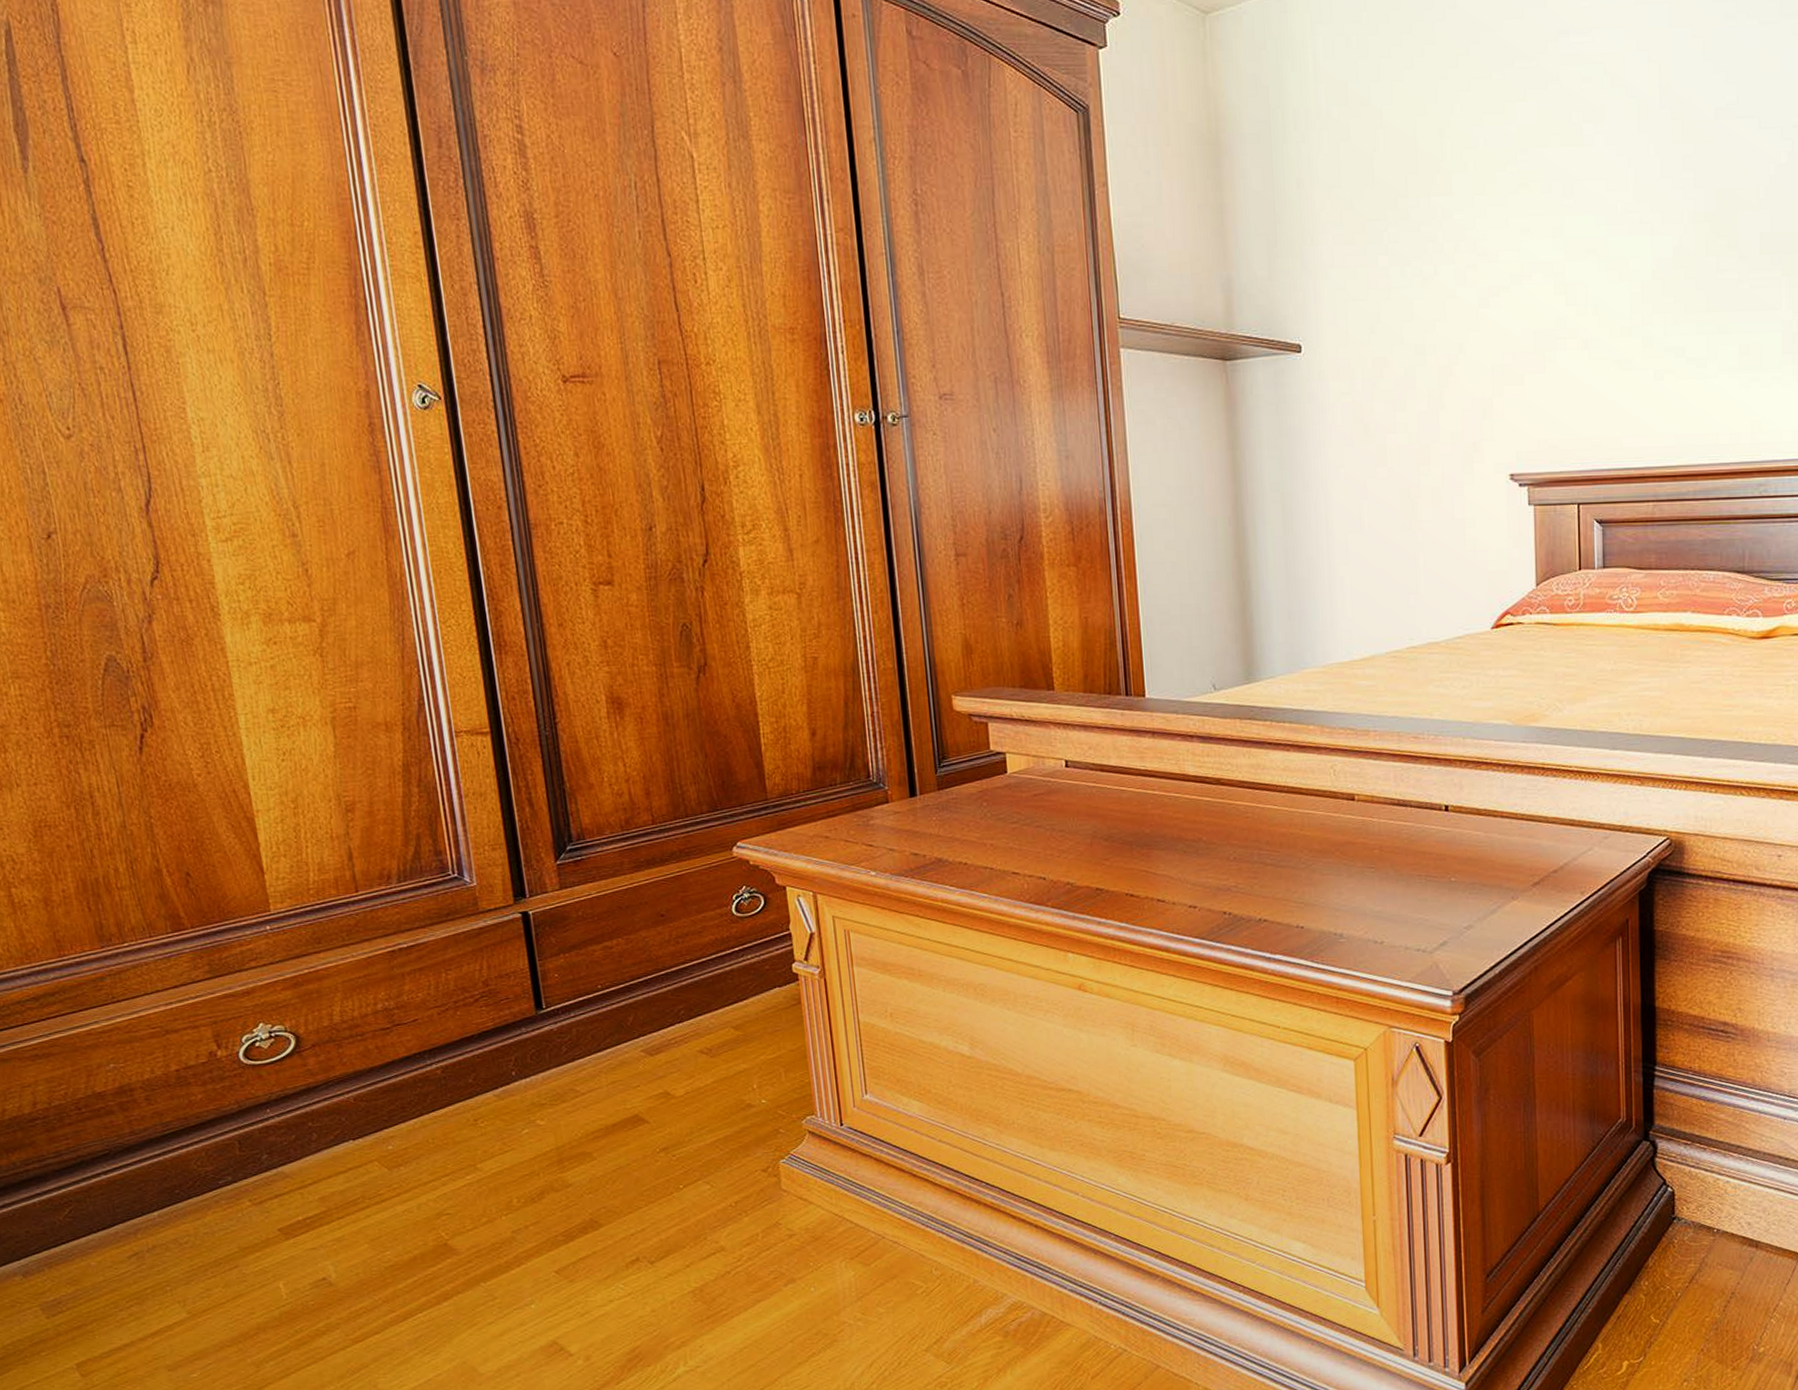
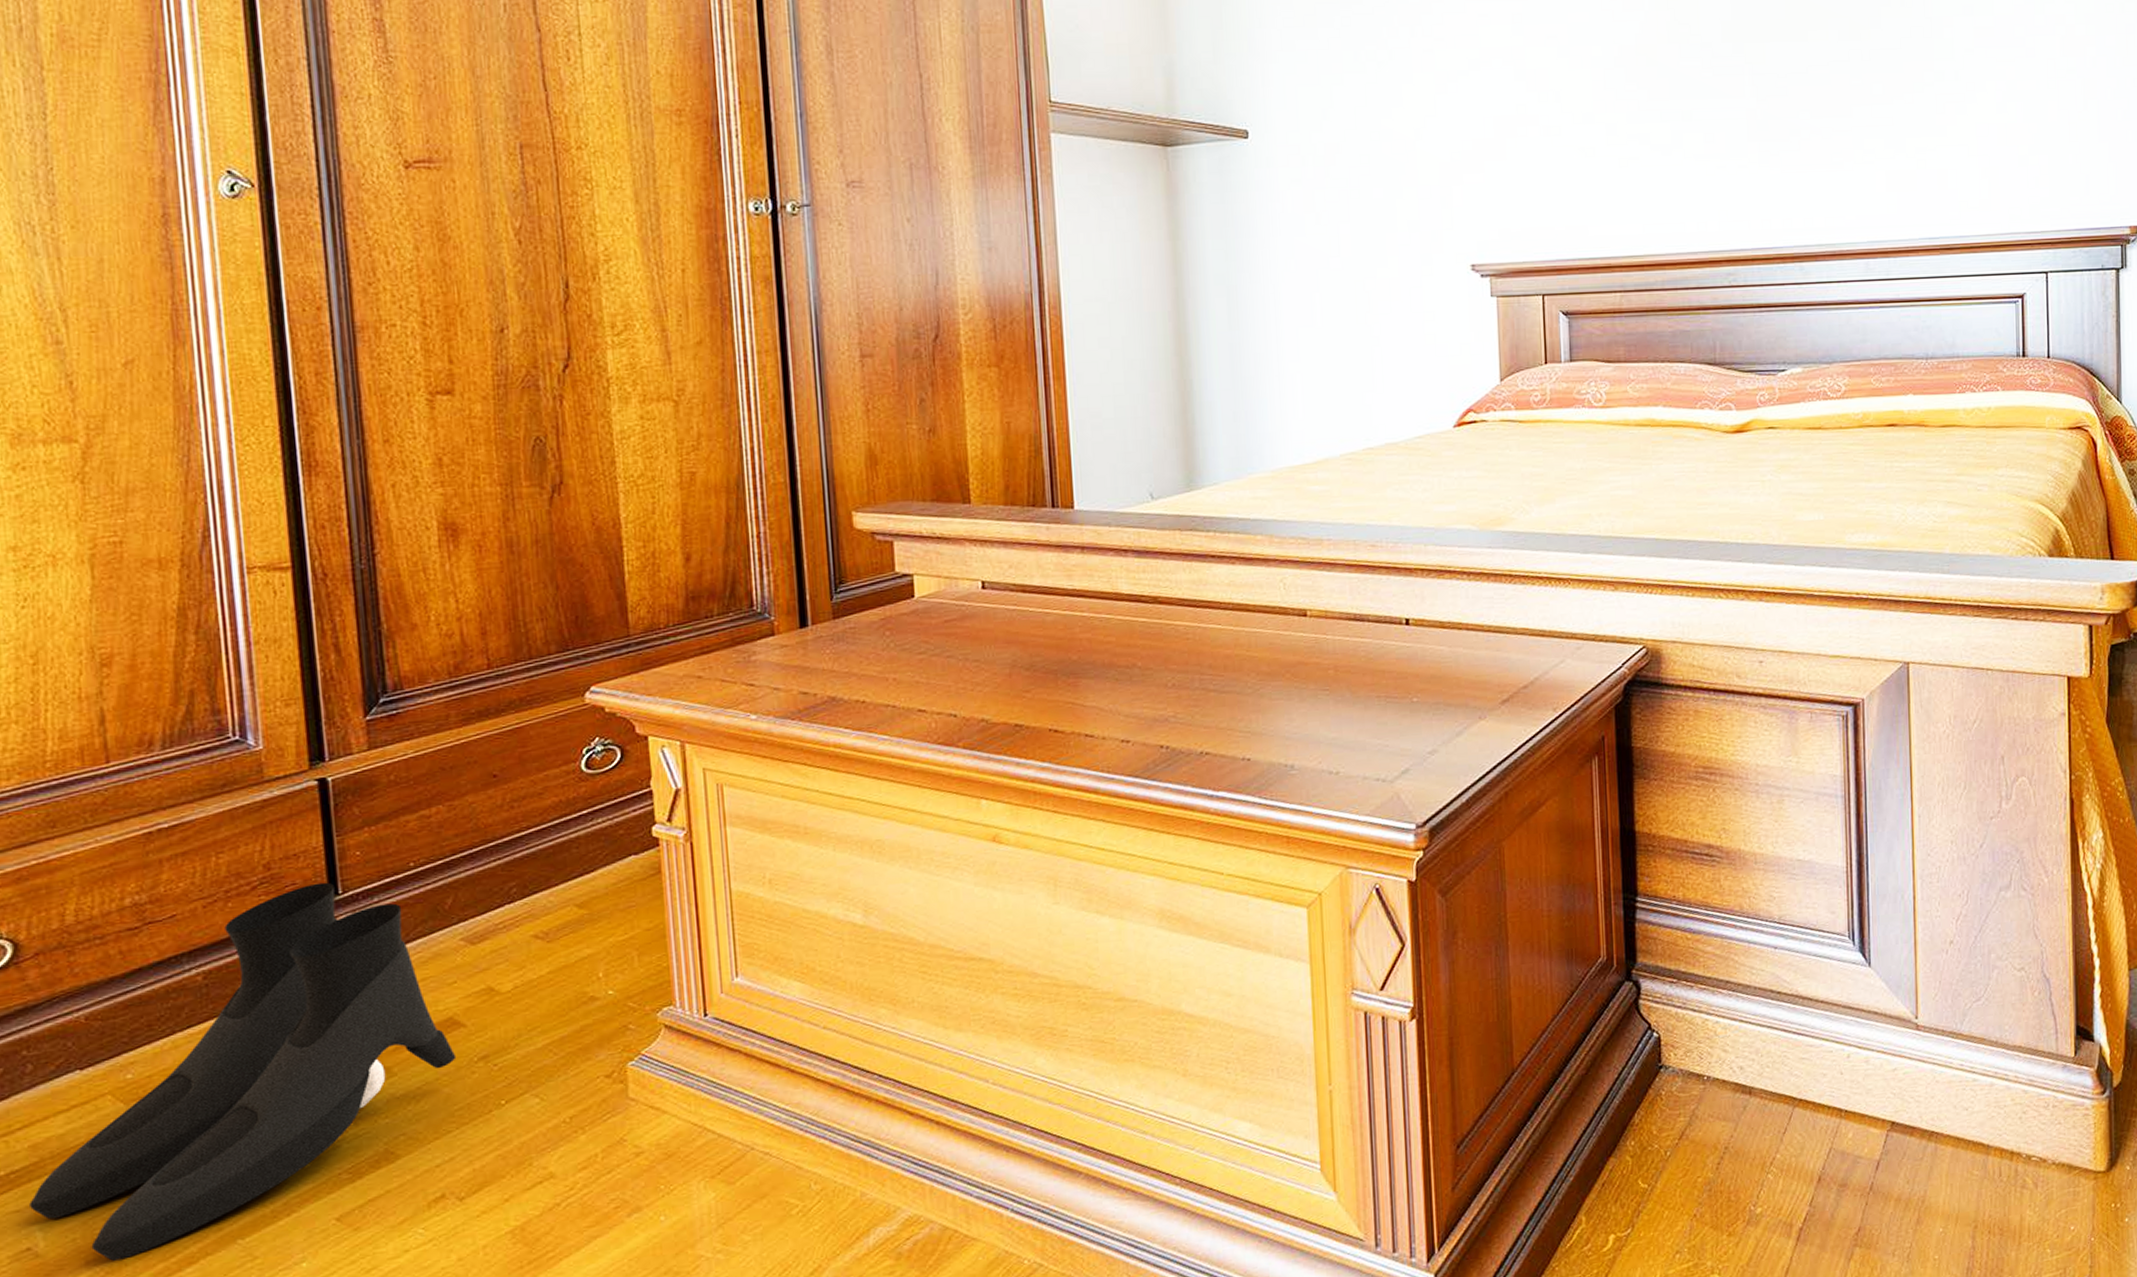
boots: none [322,998,643,1293] -> present [29,882,457,1261]

